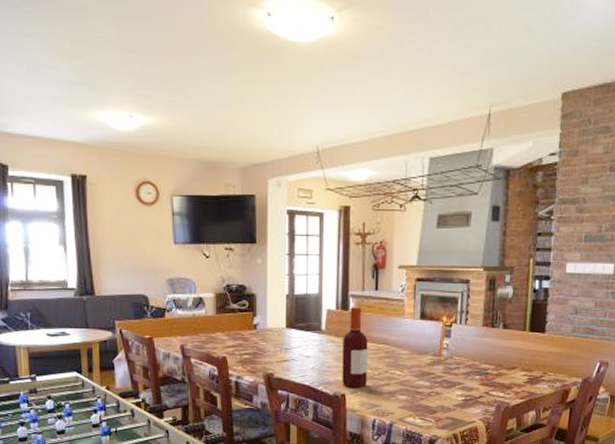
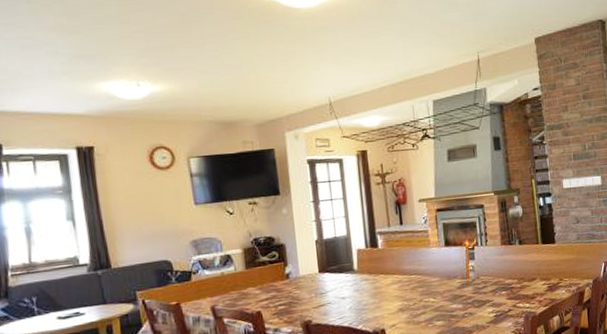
bottle: present [342,306,368,388] -> none [375,242,404,322]

